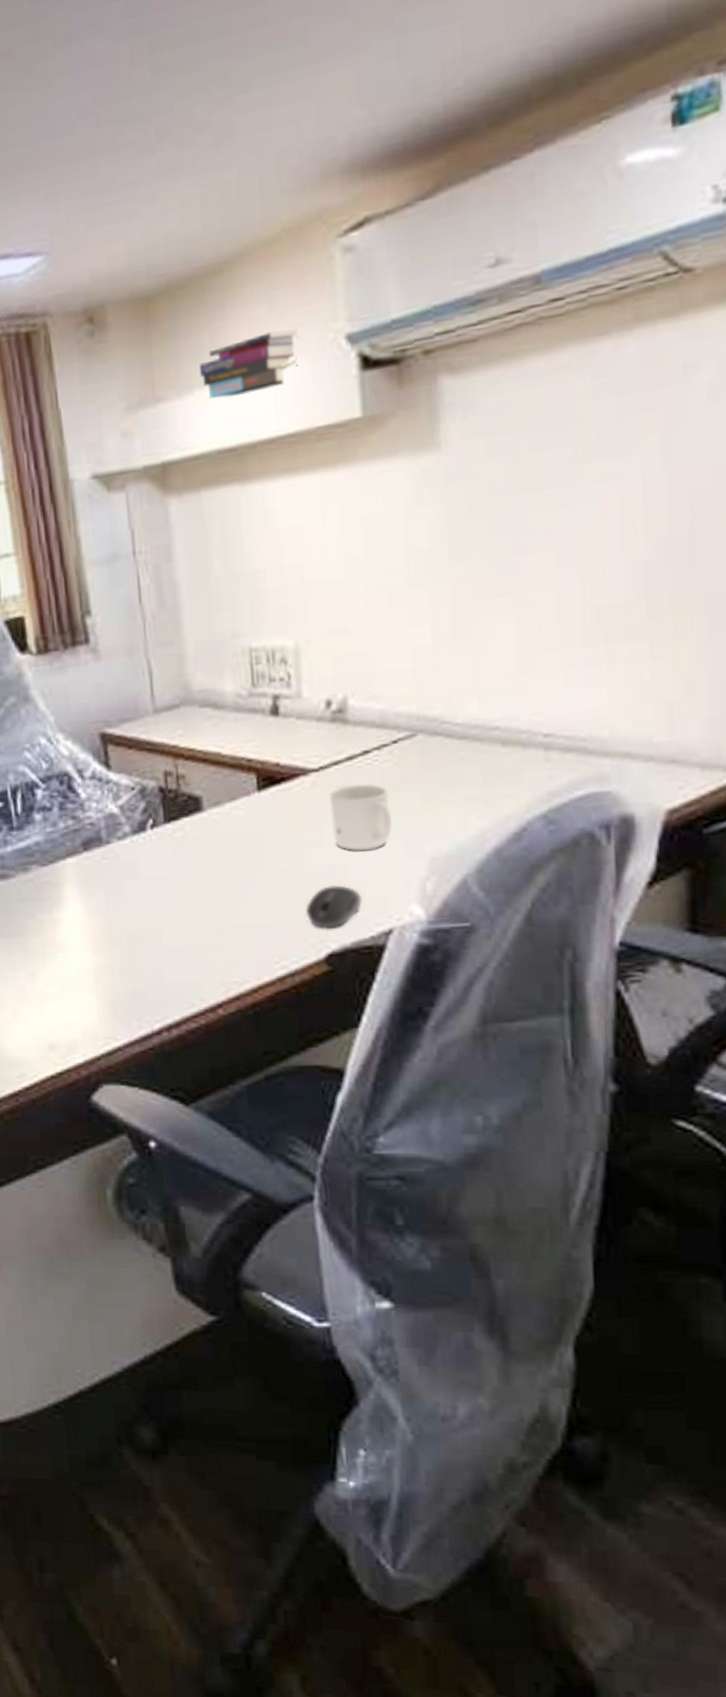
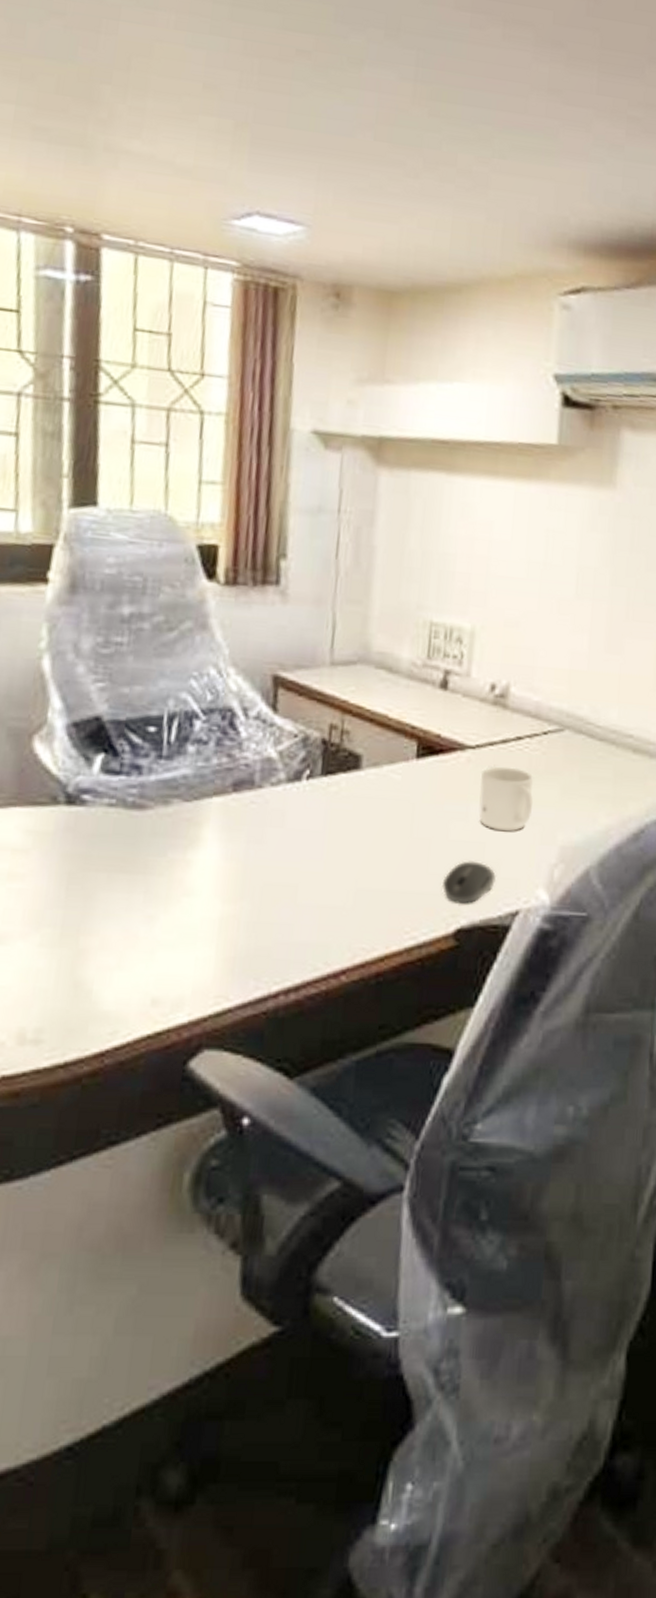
books: present [199,329,299,399] -> none [427,352,516,400]

